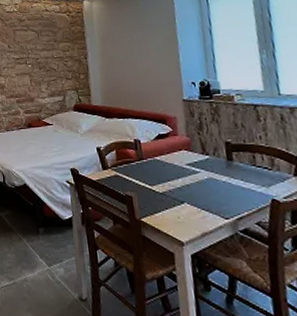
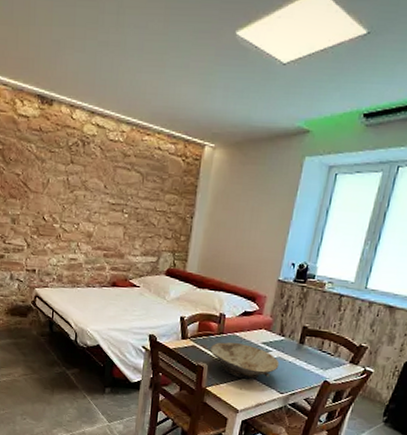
bowl: none [133,168,214,206] -> present [209,342,280,380]

